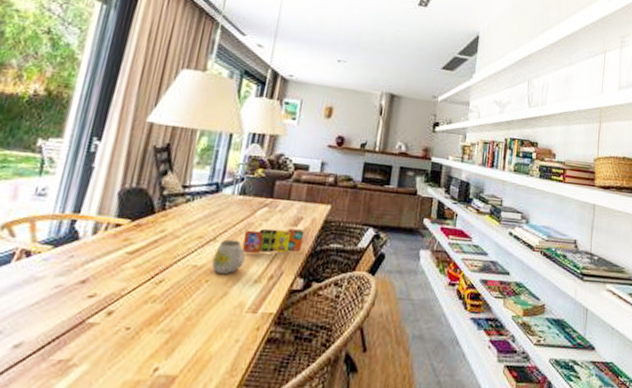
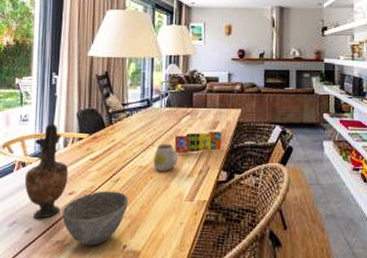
vase: none [24,202,94,329] -> present [24,123,69,219]
bowl: none [72,294,172,368] -> present [62,191,128,246]

